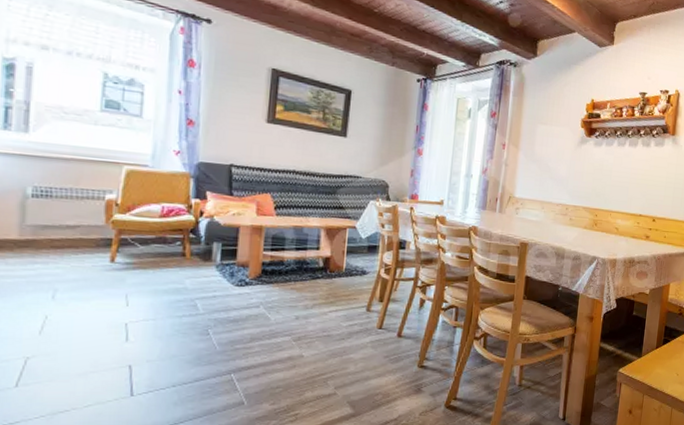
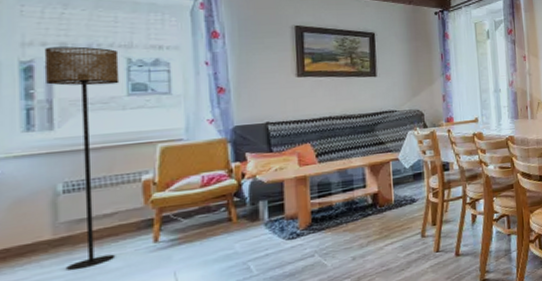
floor lamp: none [26,47,97,273] -> present [44,46,120,270]

